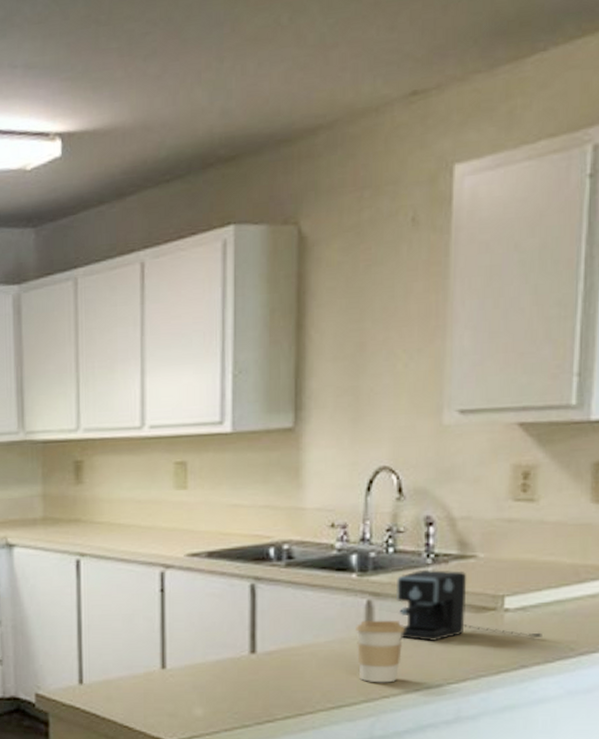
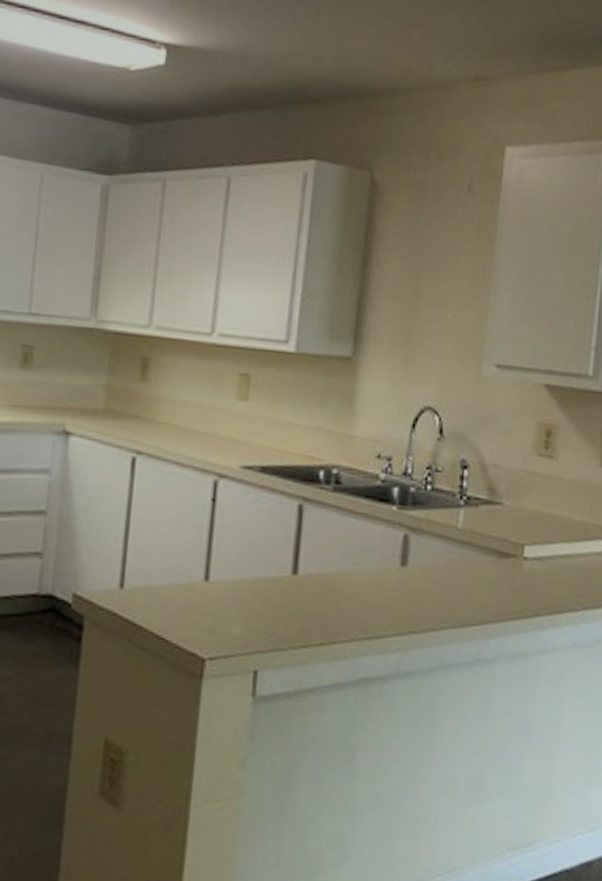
coffee cup: present [356,620,405,683] -> none [391,553,436,619]
coffee maker: present [395,570,542,641] -> none [430,510,554,588]

